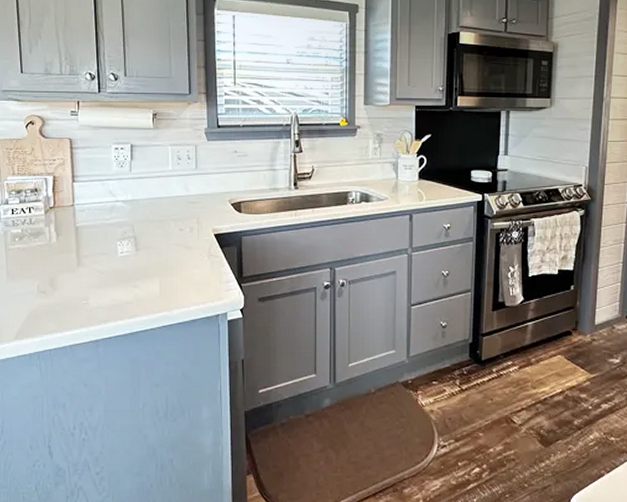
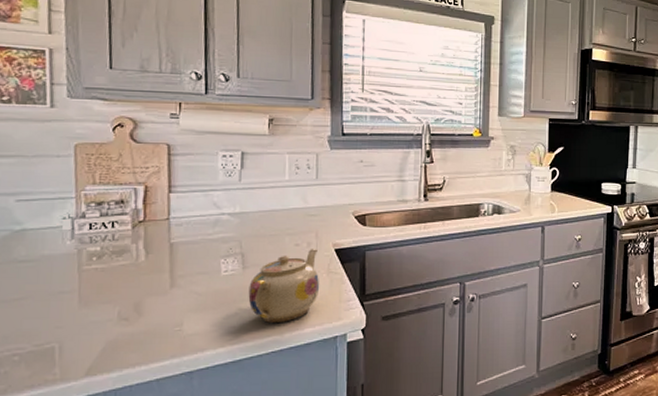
teapot: none [141,234,202,300] -> present [248,249,320,323]

